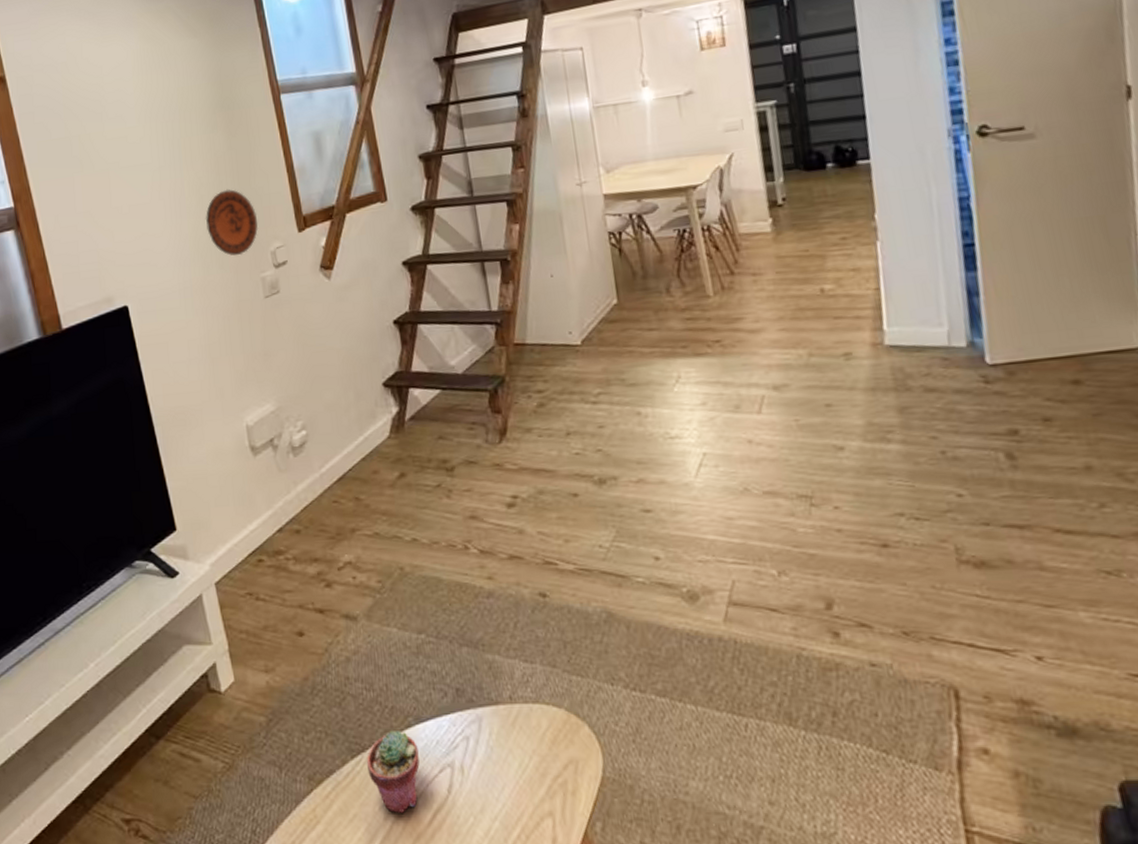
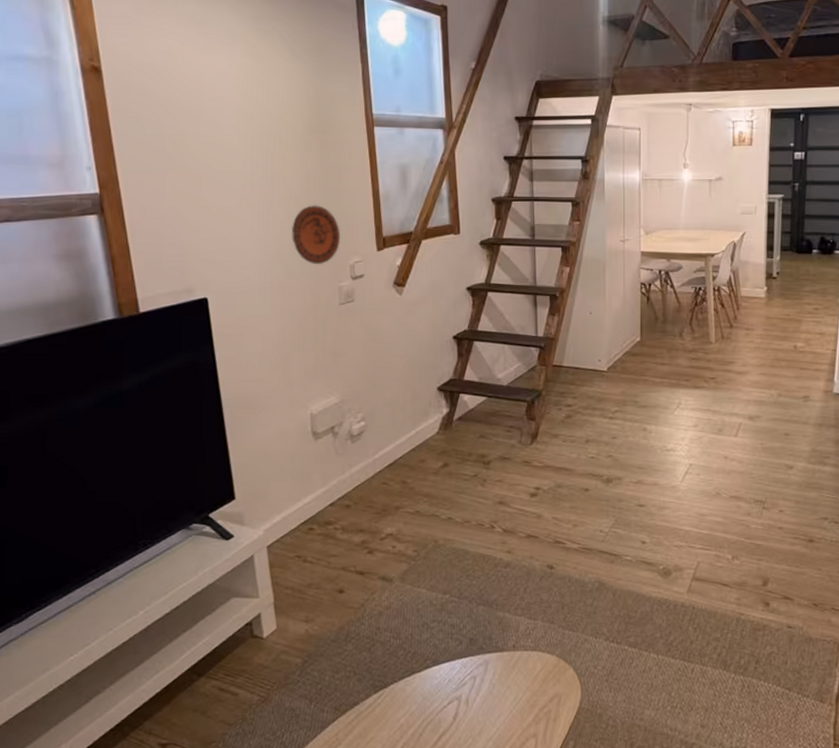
potted succulent: present [366,731,420,813] -> none [387,671,432,736]

